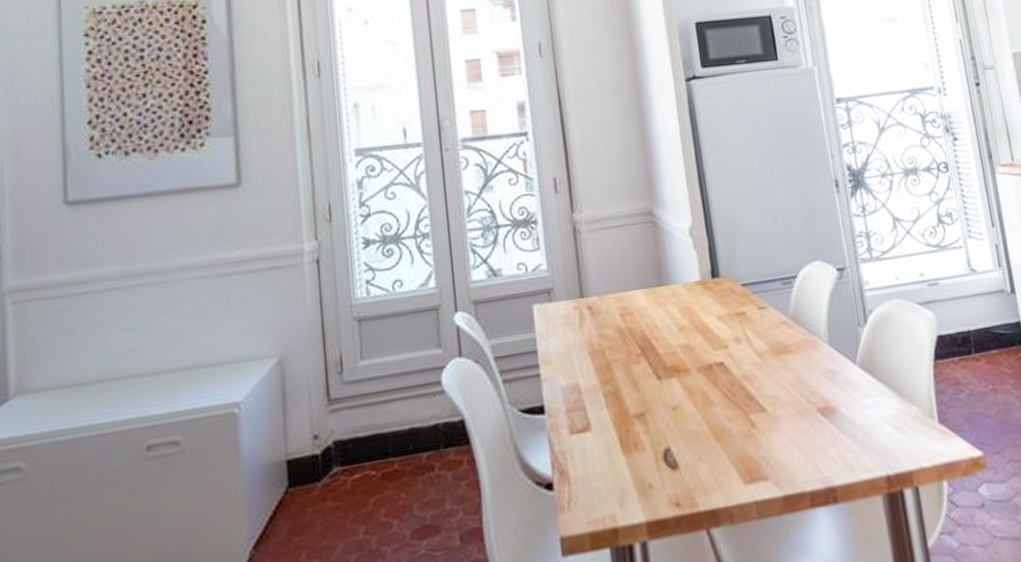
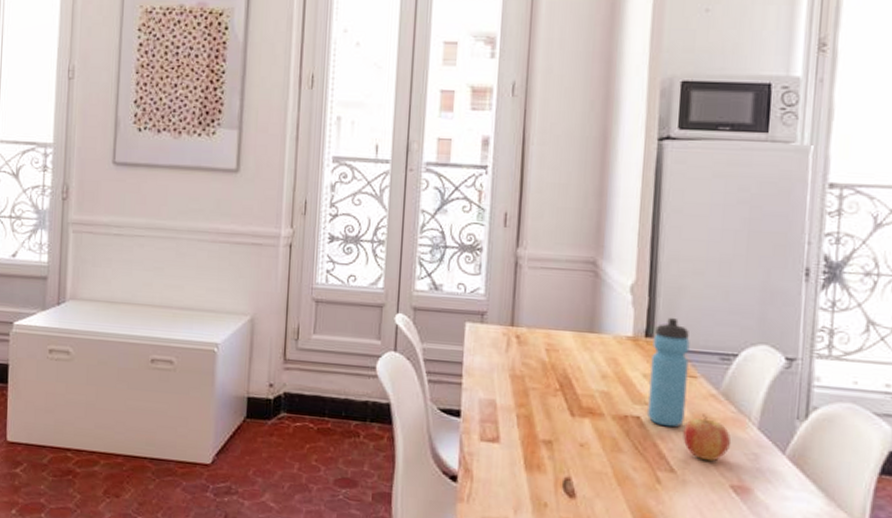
water bottle: none [719,253,764,366] -> present [647,318,690,428]
fruit: none [765,343,809,392] -> present [683,414,732,462]

